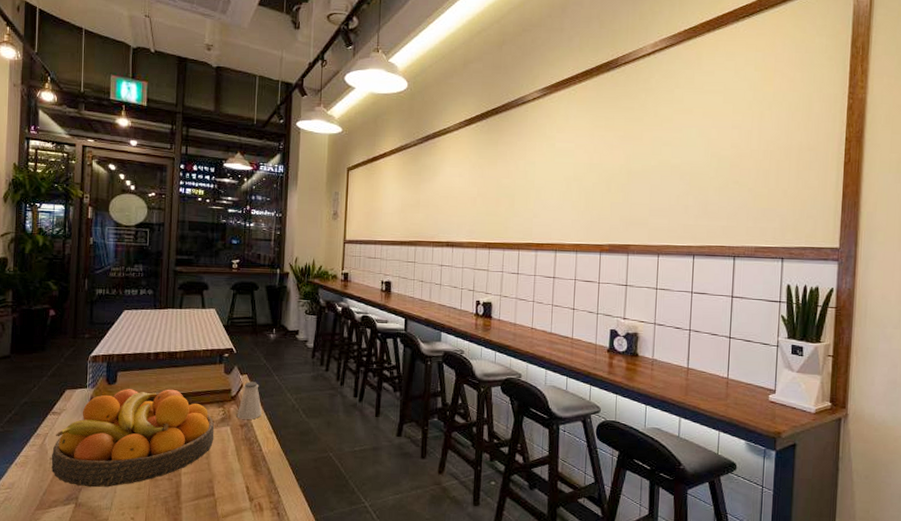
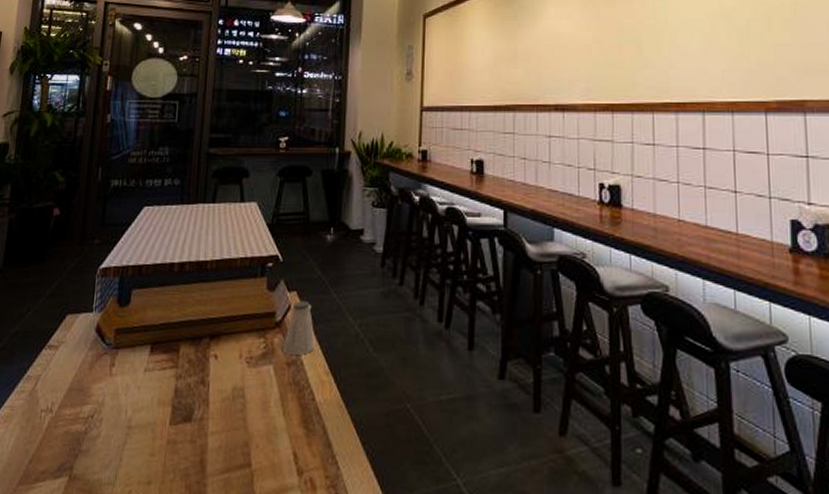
fruit bowl: present [52,389,215,488] -> none [42,312,253,453]

